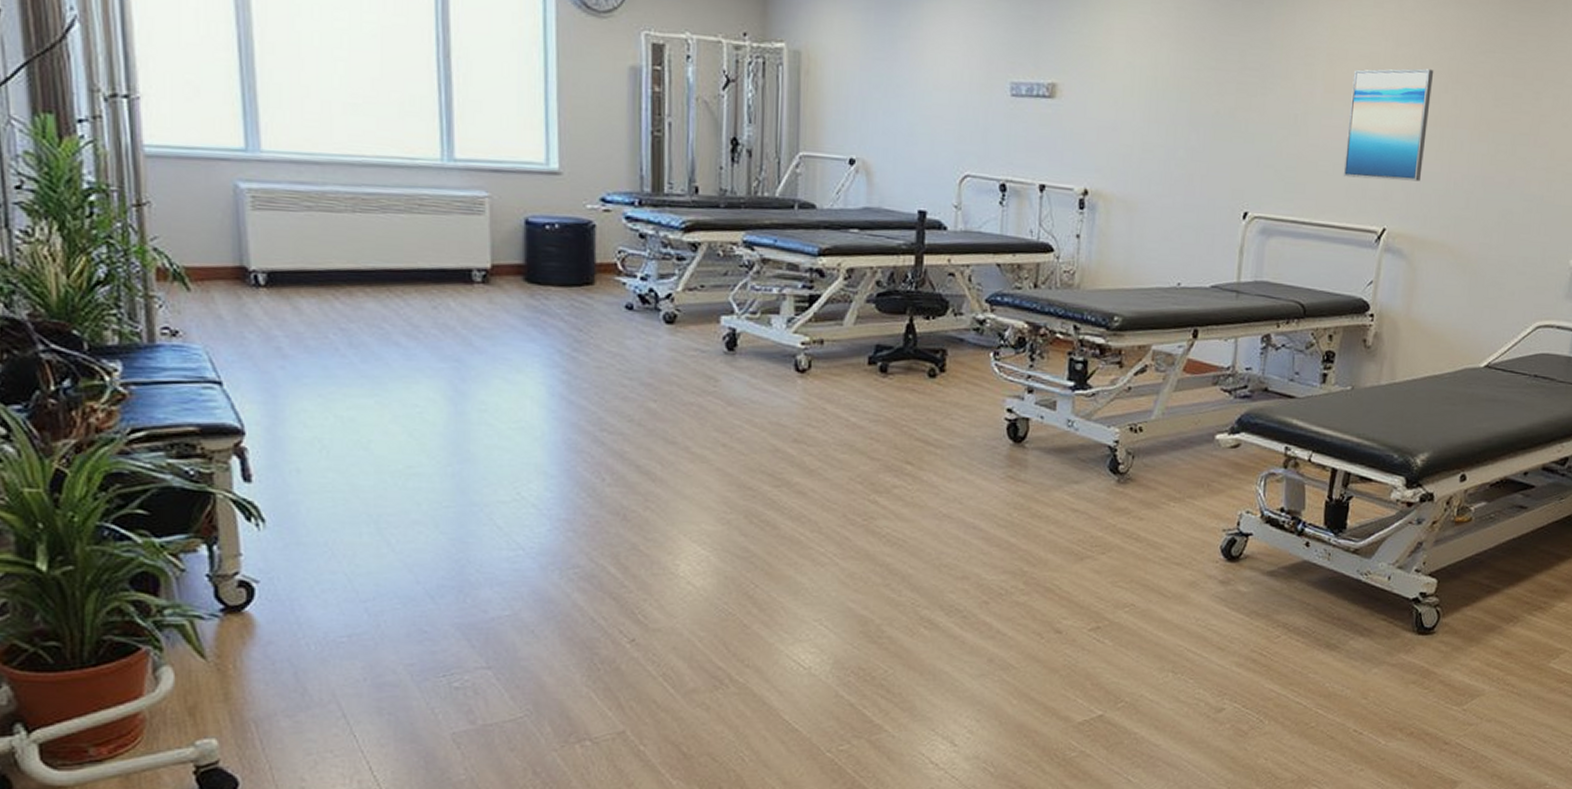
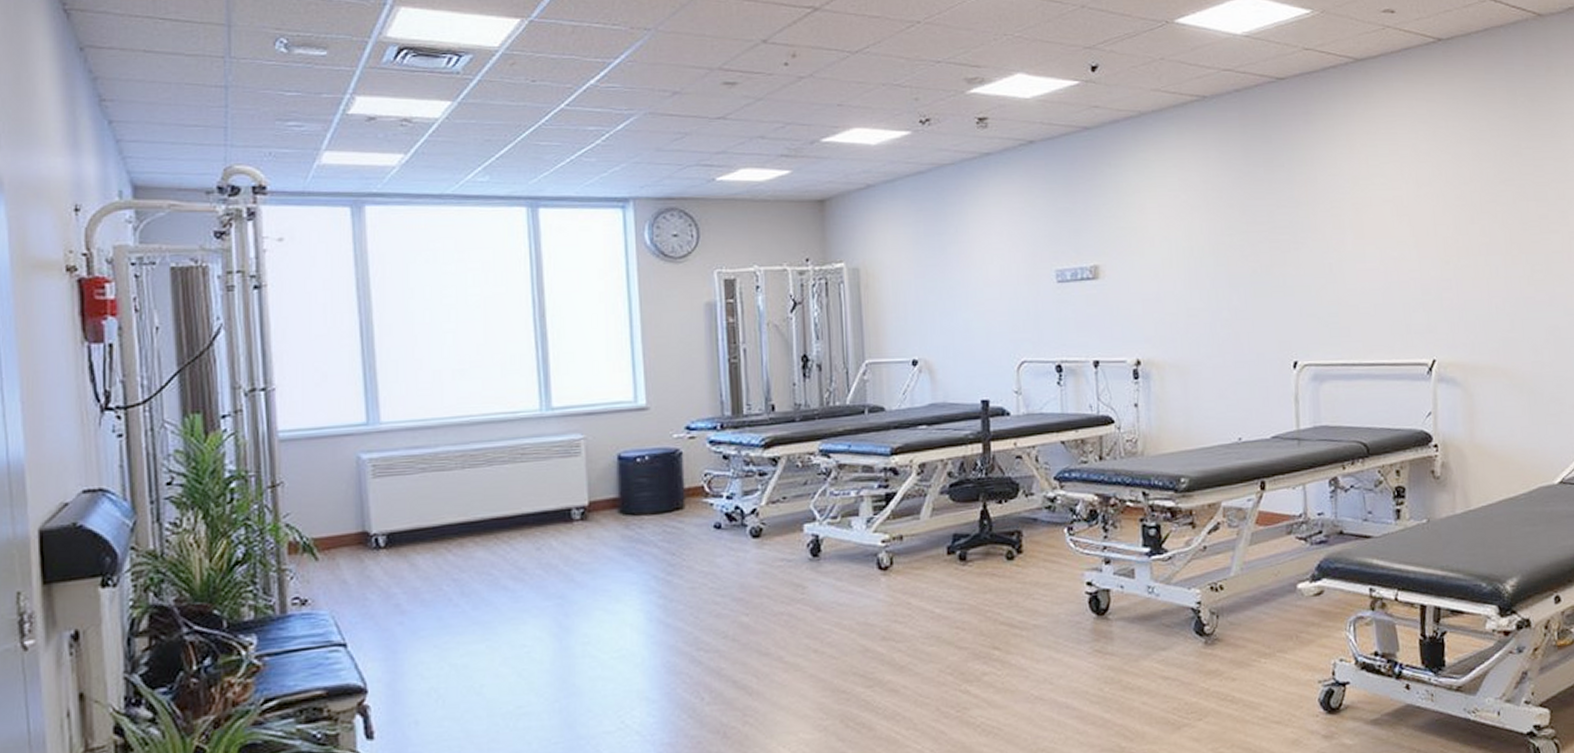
wall art: present [1343,68,1434,182] -> none [1380,204,1462,315]

